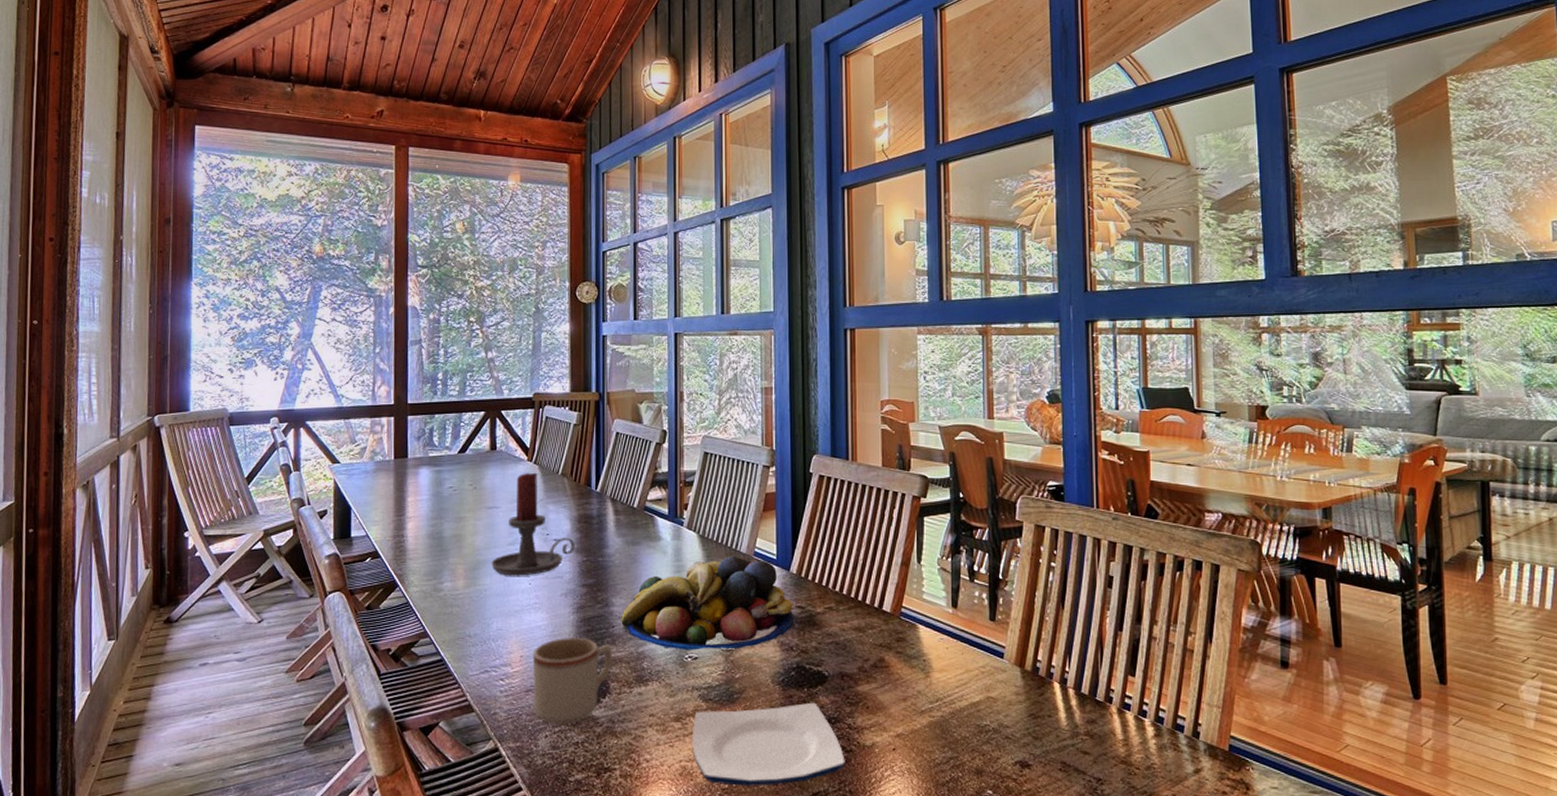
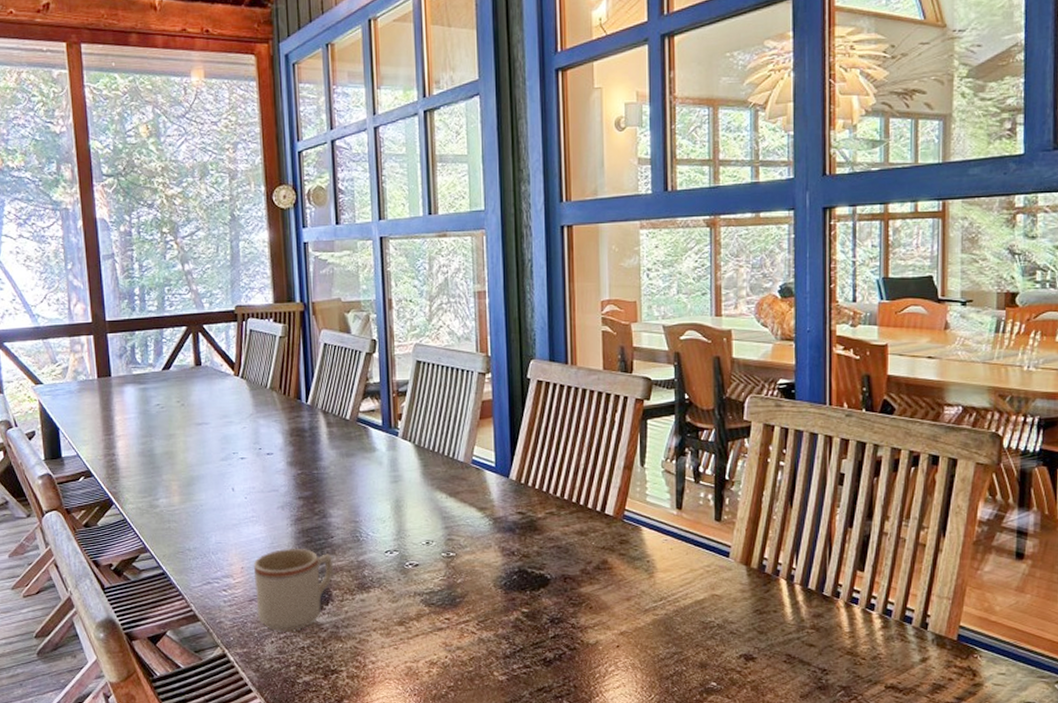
candle holder: present [491,472,575,576] -> none [205,387,289,491]
fruit bowl: present [621,556,794,650] -> none [340,464,515,558]
plate: present [692,702,845,786] -> none [416,604,569,684]

